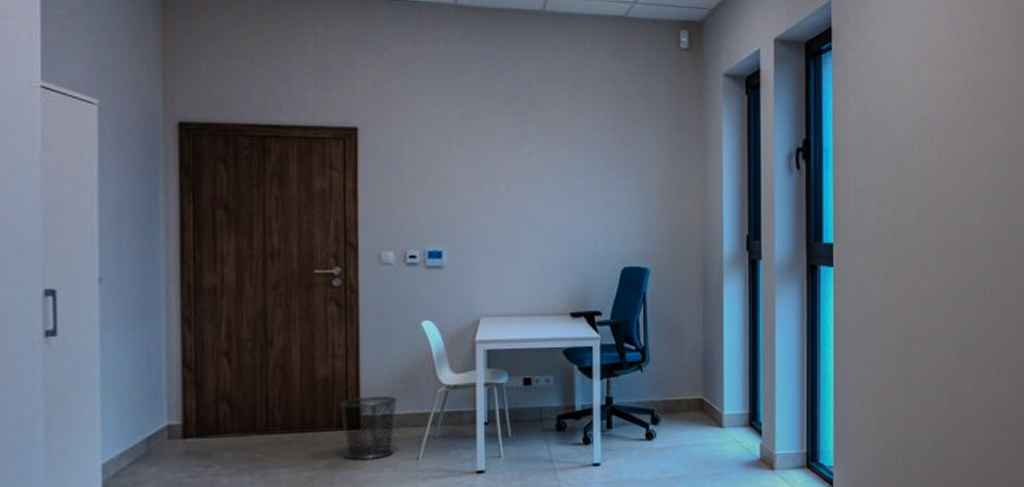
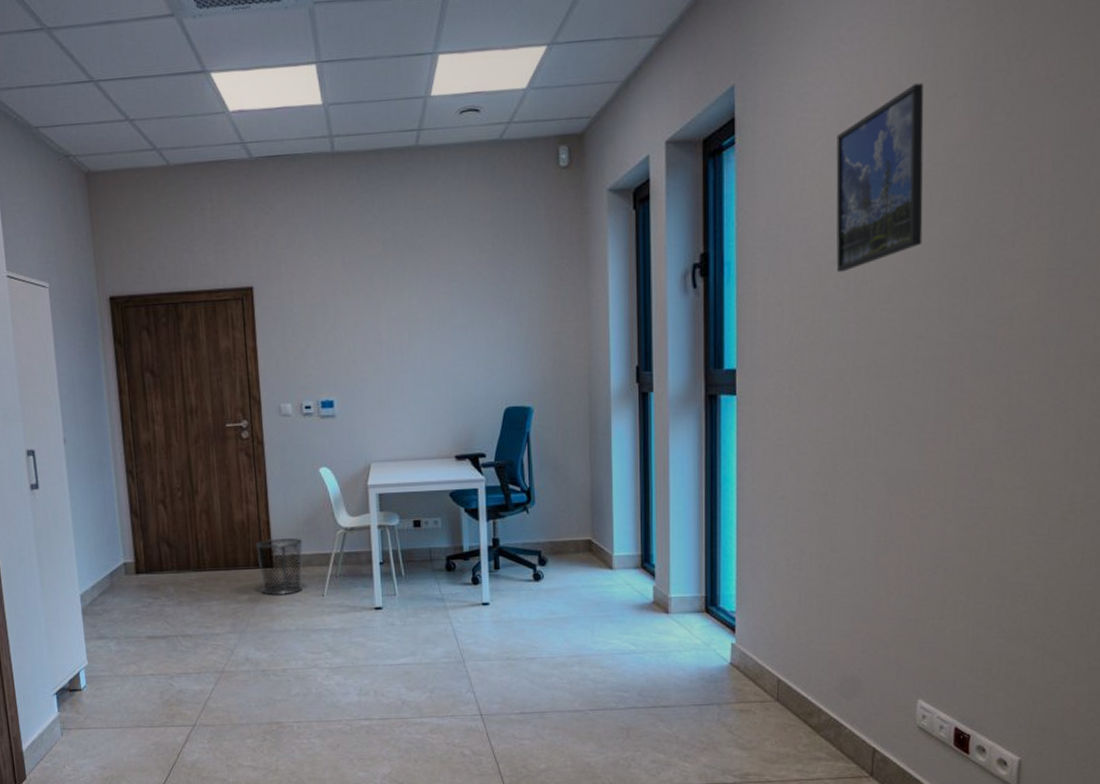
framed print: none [911,21,977,167] -> present [836,83,924,272]

